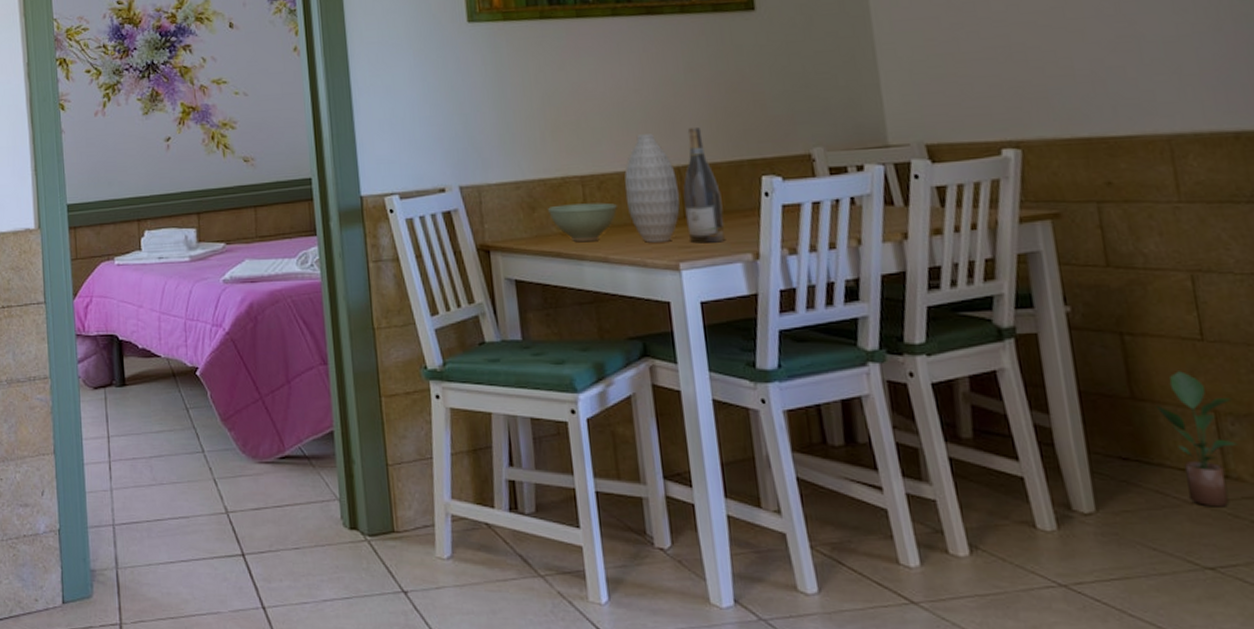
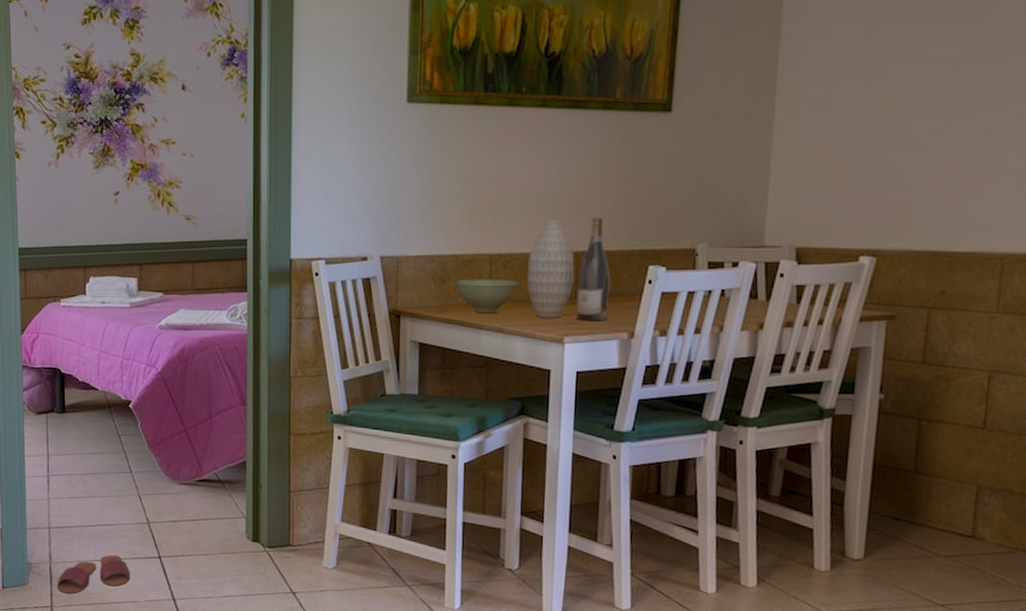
slippers: none [125,555,211,606] -> present [57,555,131,594]
potted plant: present [1155,371,1238,508] -> none [932,452,994,560]

